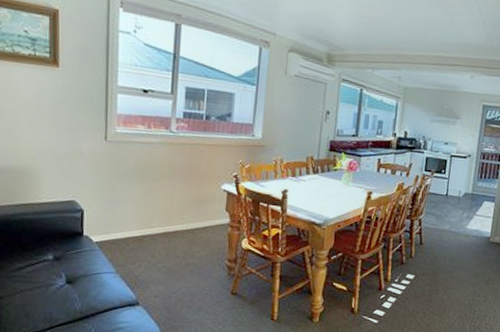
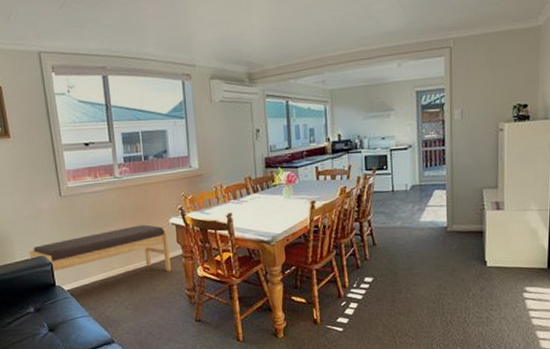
bench: none [58,185,217,239] -> present [28,225,171,272]

